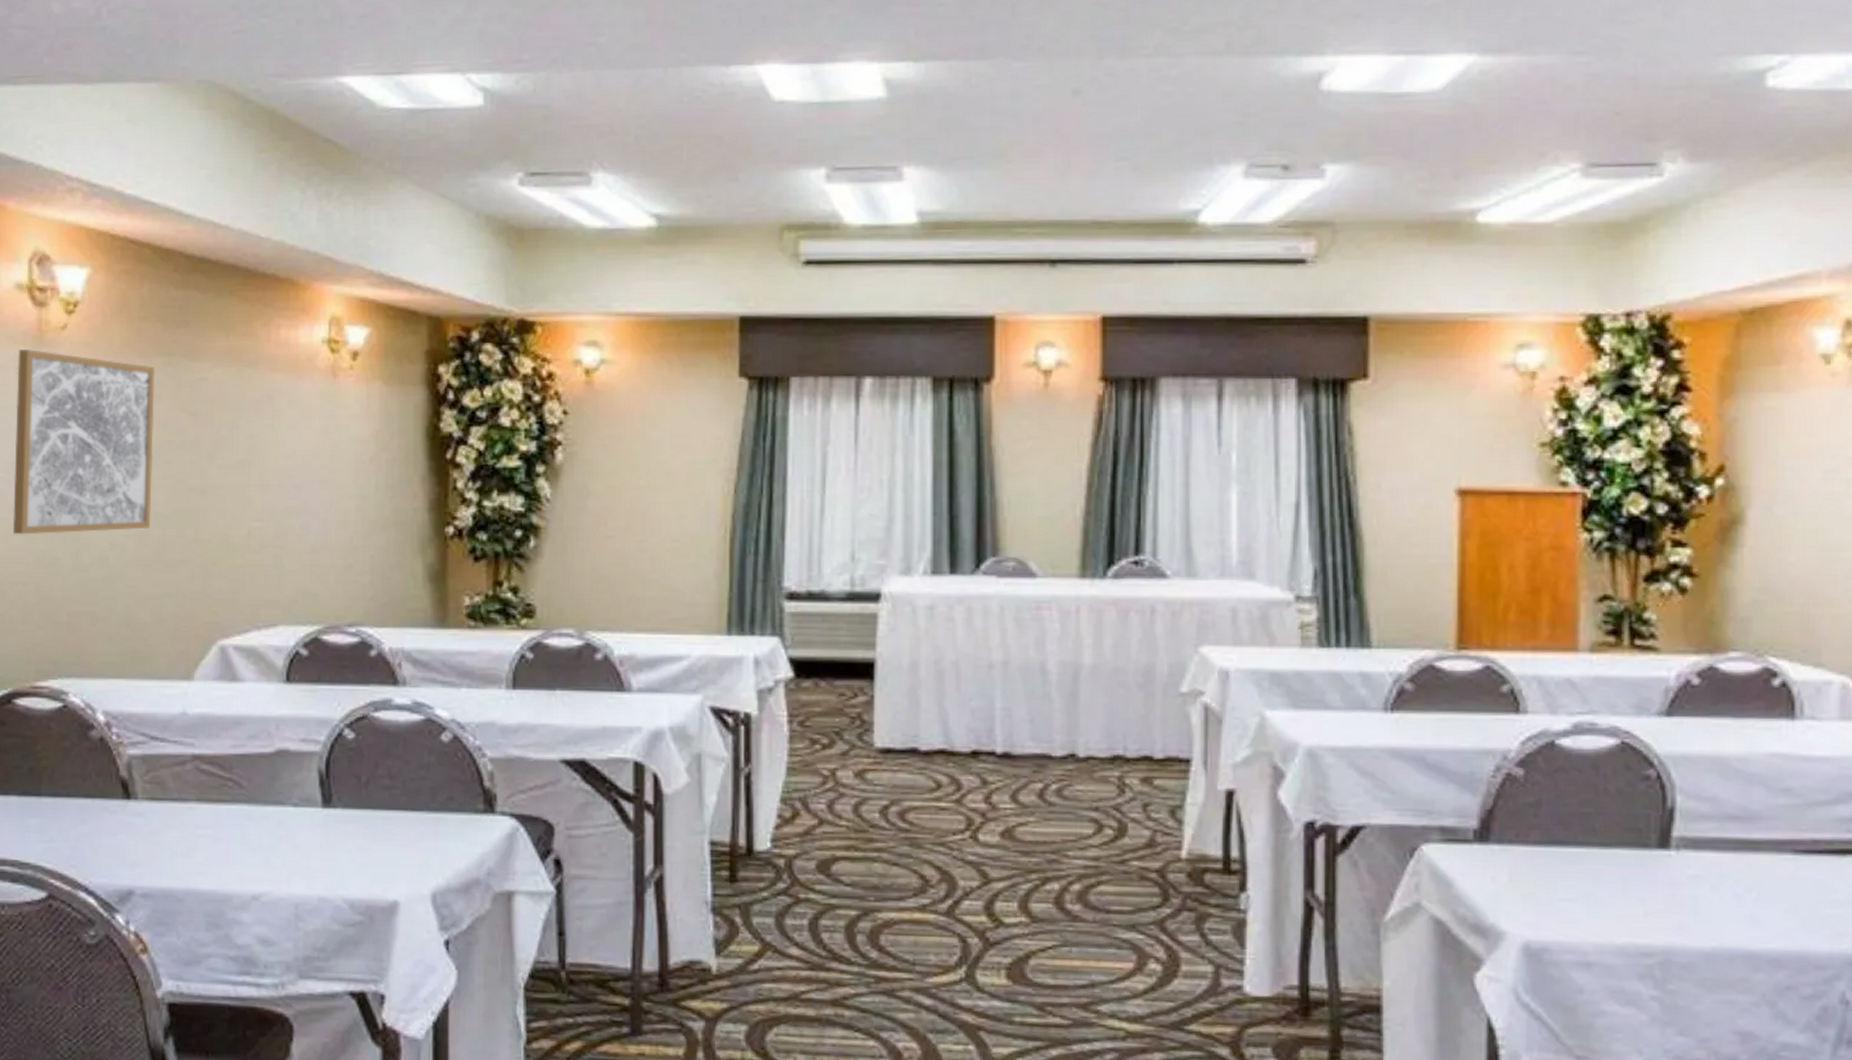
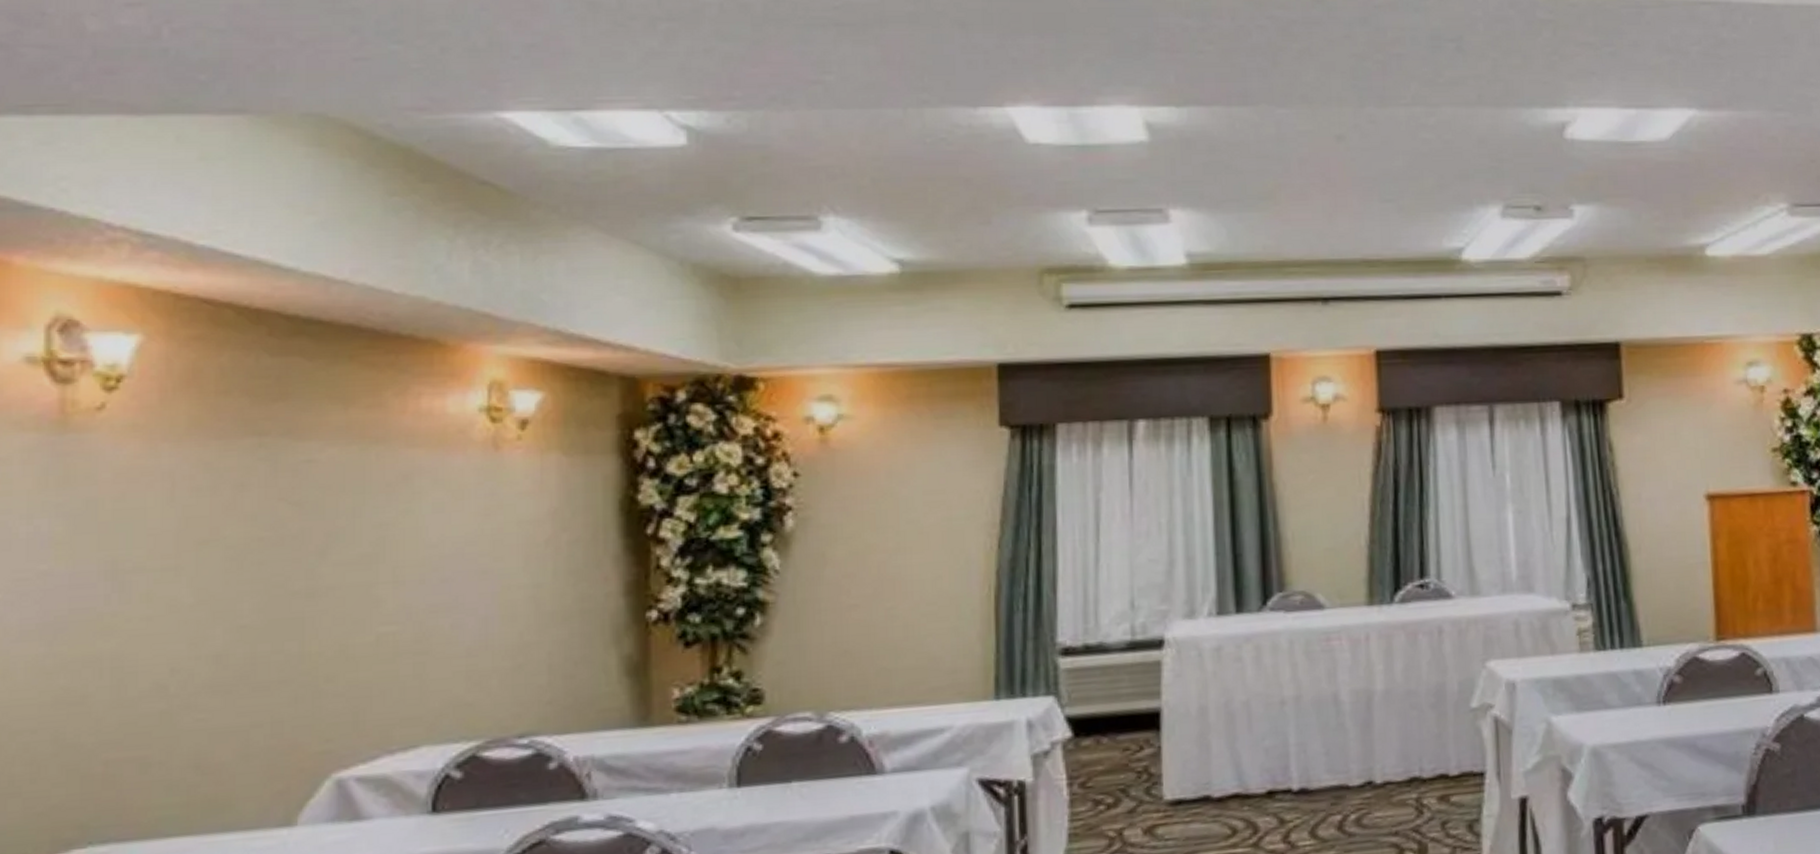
wall art: present [13,349,156,535] -> none [17,437,241,671]

